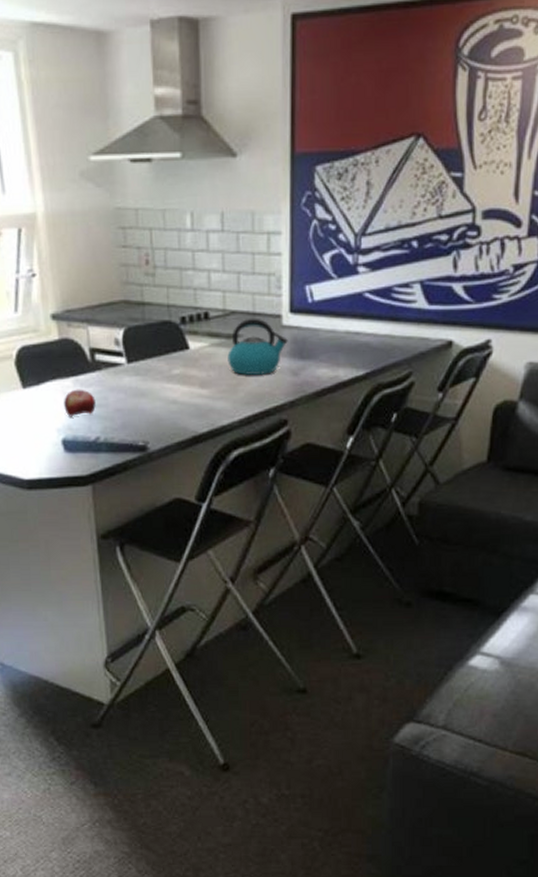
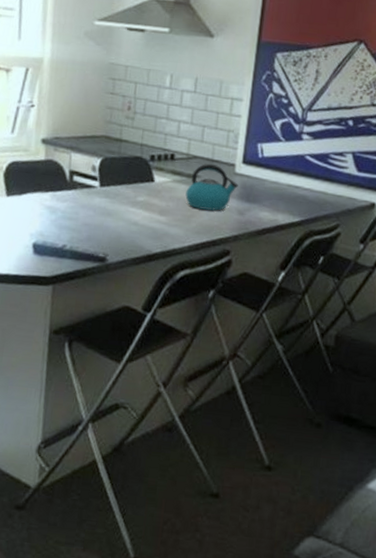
fruit: present [64,389,96,417] -> none [39,202,68,225]

